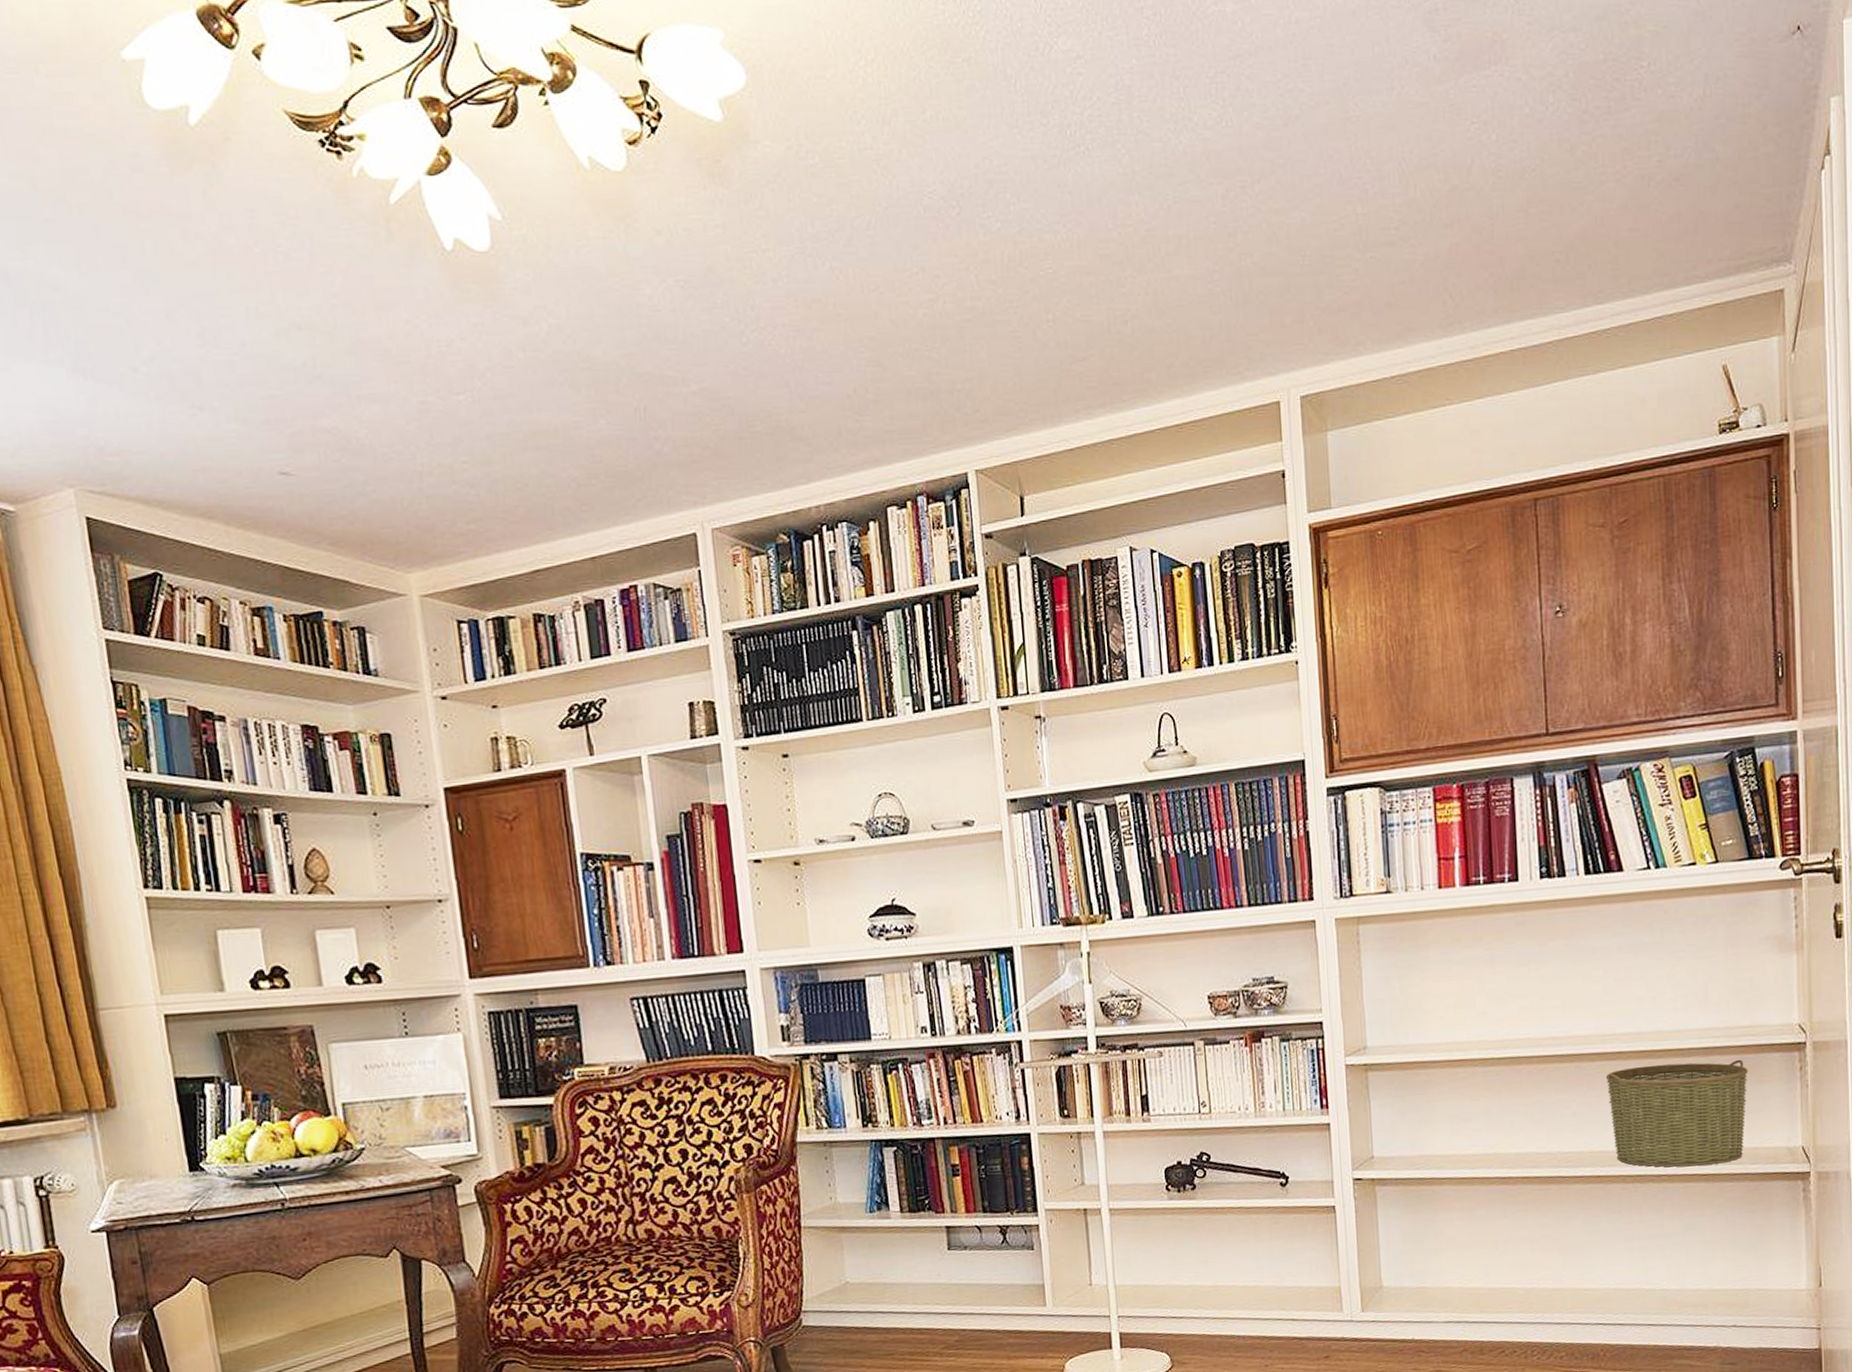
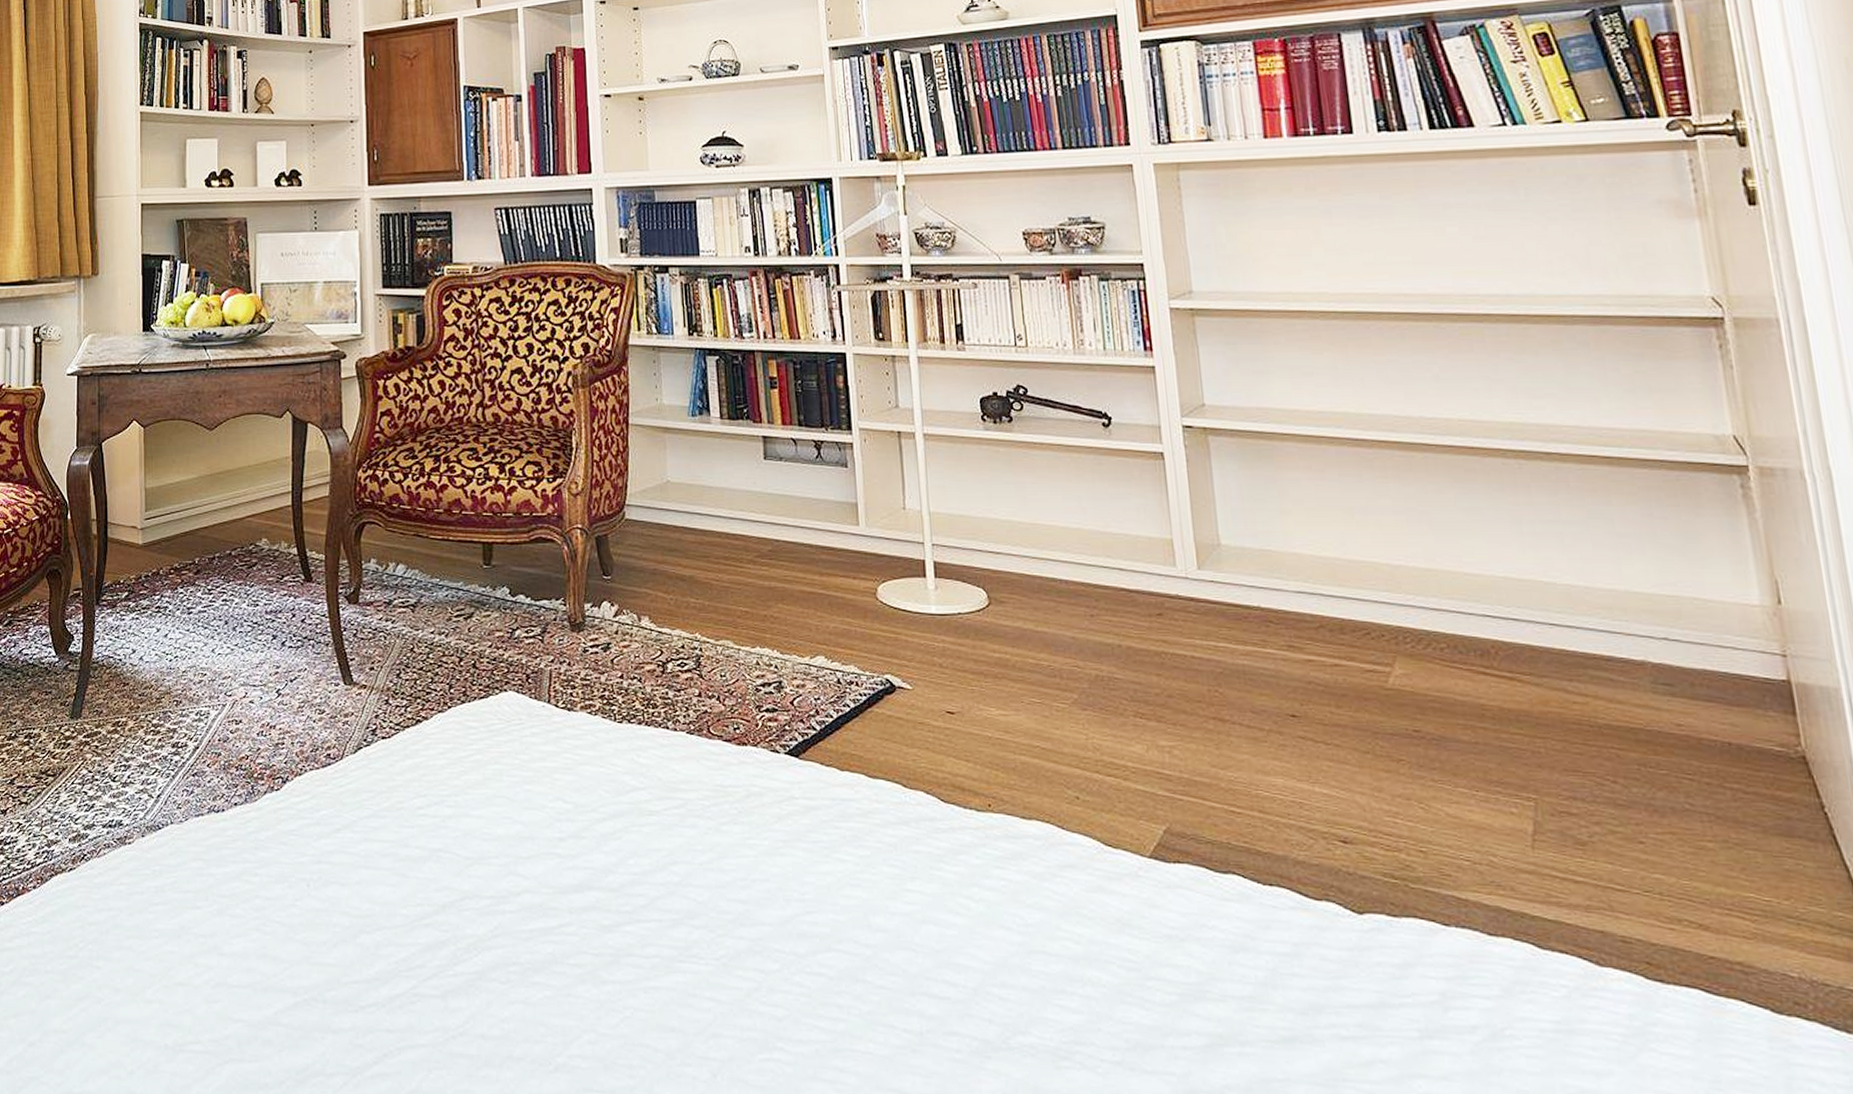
basket: present [1607,1059,1748,1167] -> none [1472,331,1655,446]

